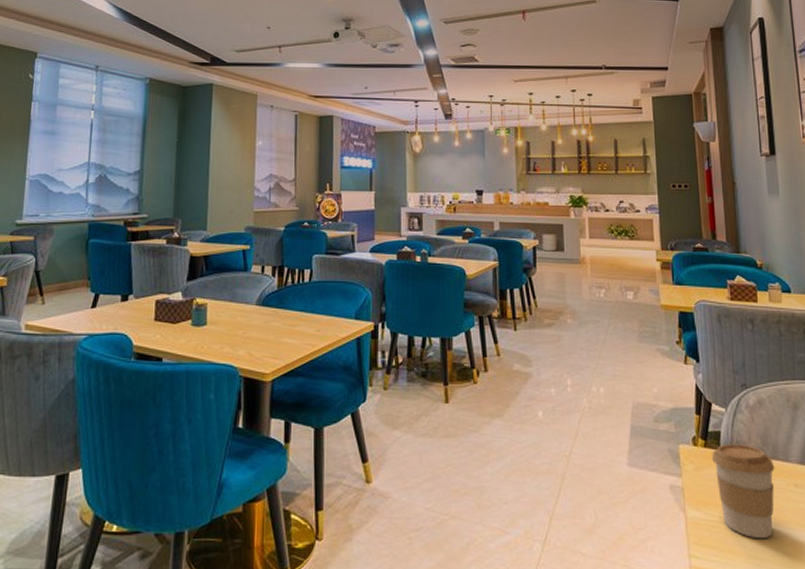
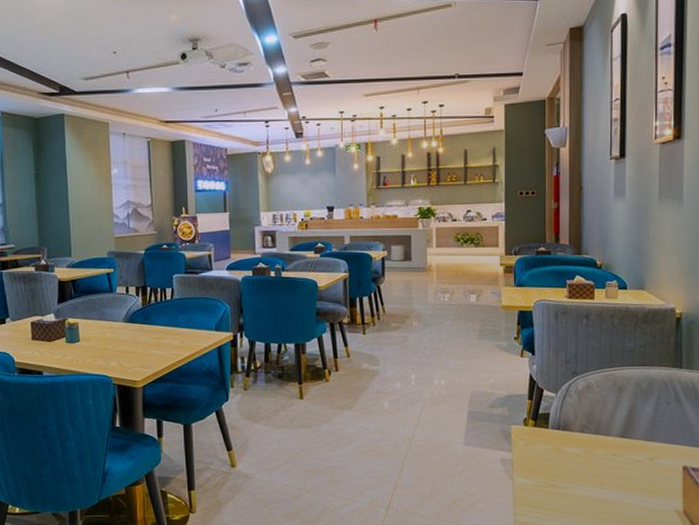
coffee cup: present [712,444,775,539] -> none [540,423,597,499]

